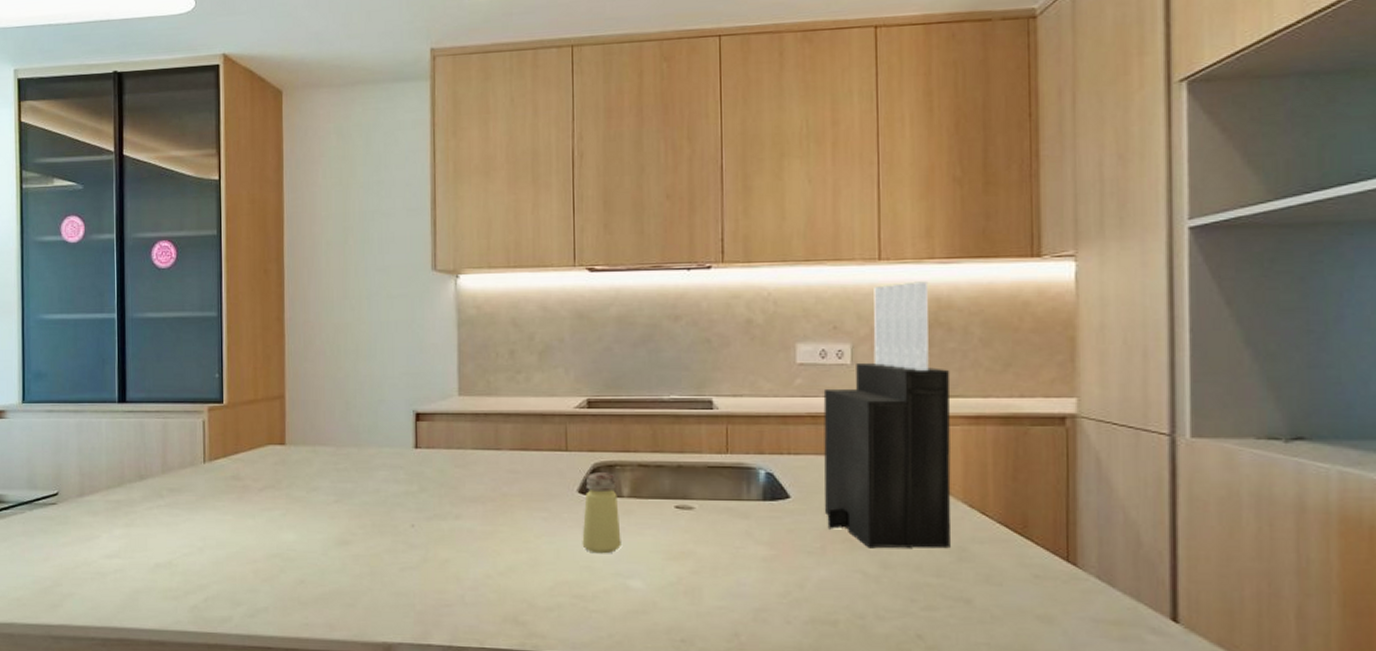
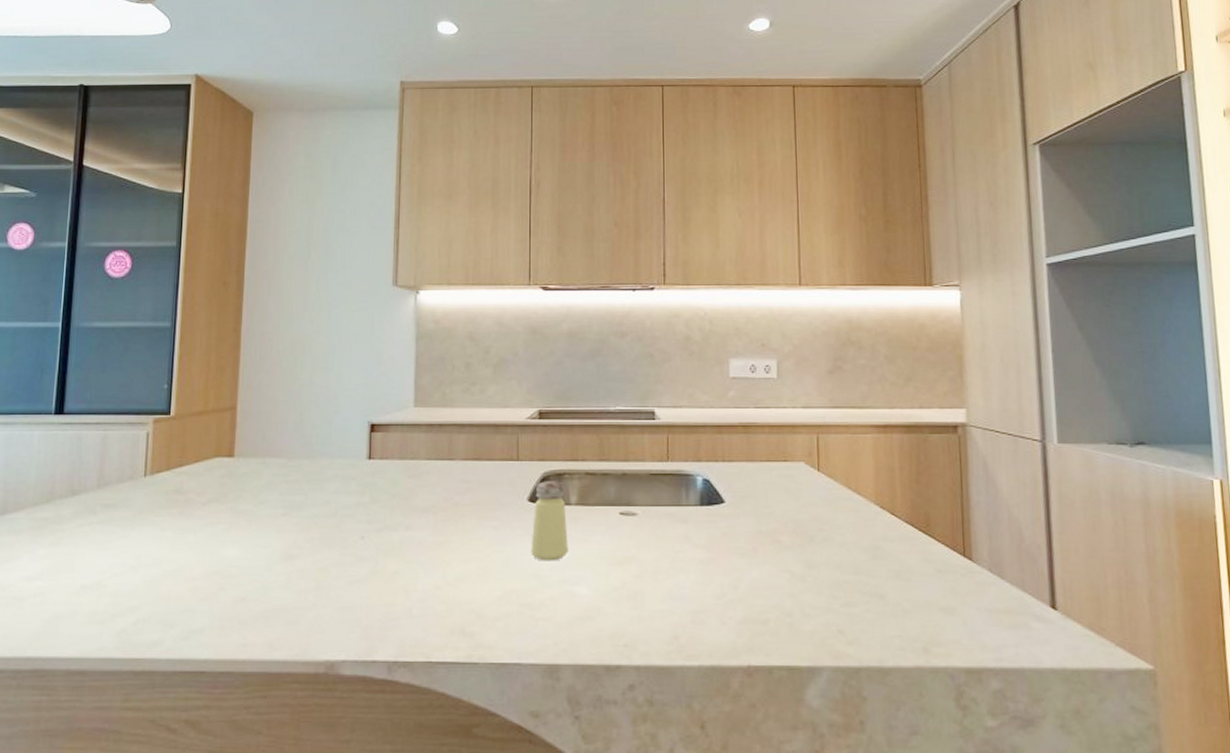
knife block: present [823,281,951,549] -> none [753,305,866,549]

